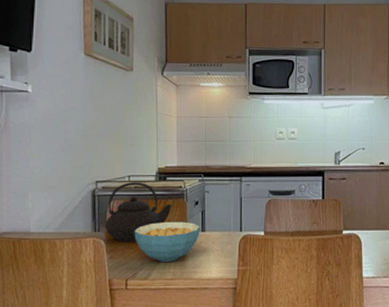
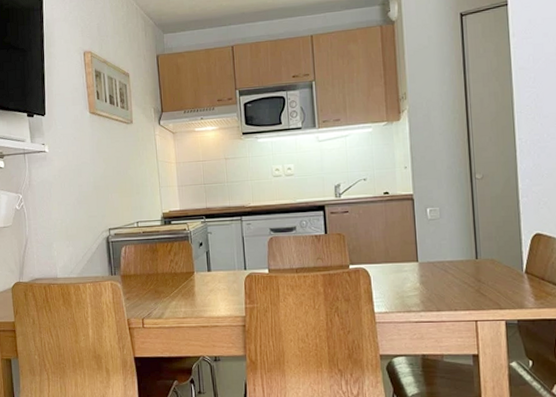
teapot: present [105,182,172,242] -> none [120,227,179,284]
cereal bowl: present [134,221,200,262] -> none [146,262,206,301]

